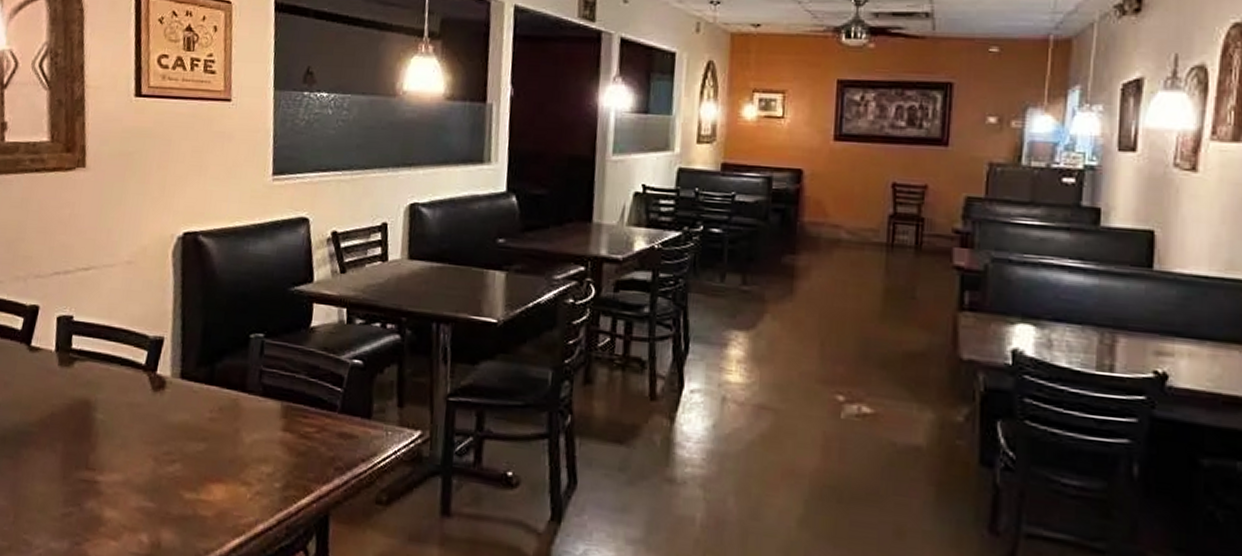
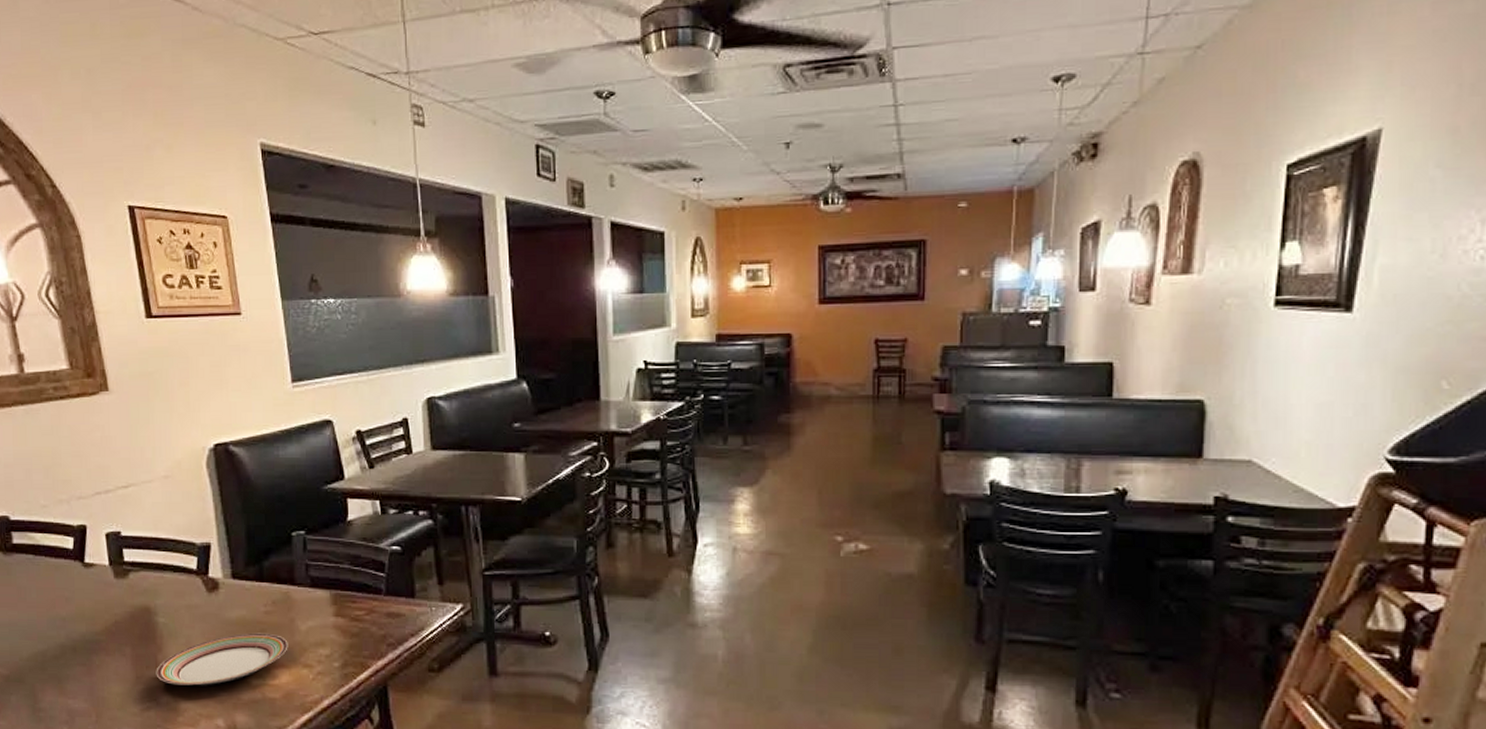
plate: none [84,440,230,495] -> present [156,632,288,686]

